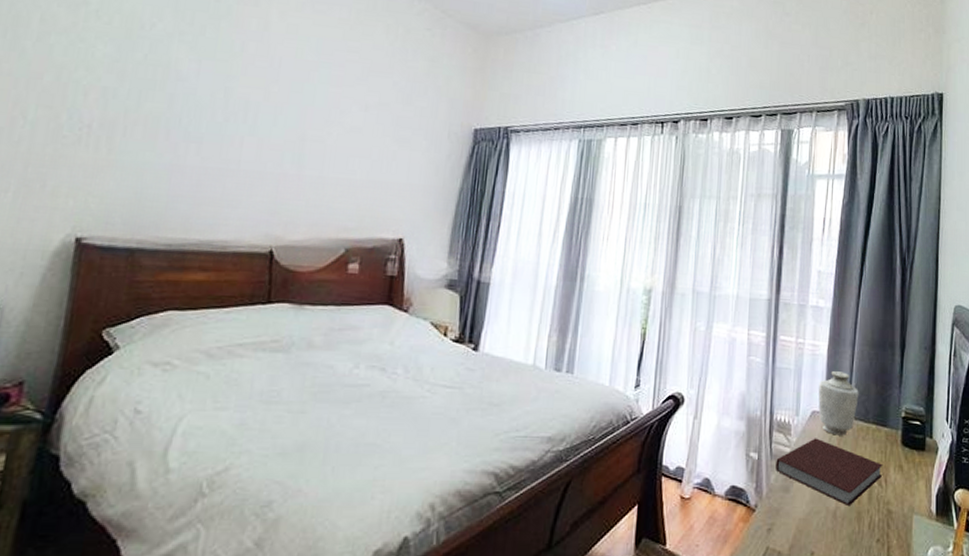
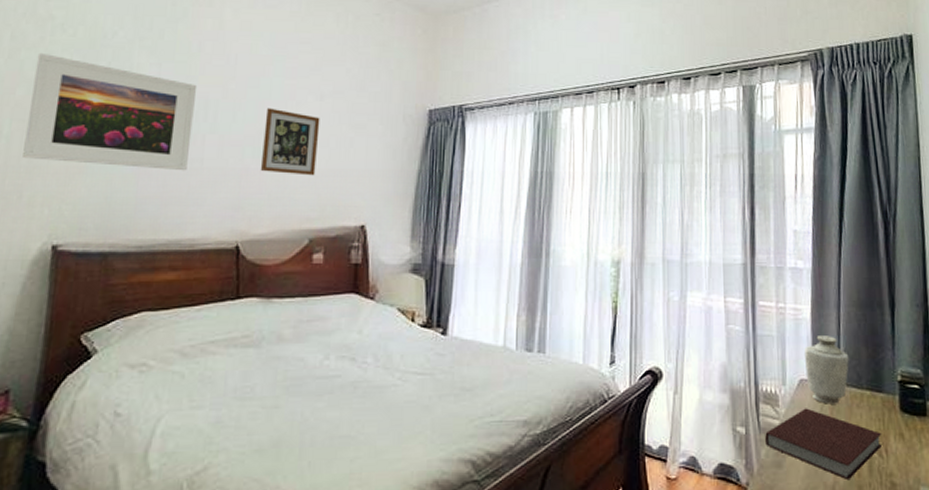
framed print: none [48,38,238,172] -> present [23,52,197,171]
picture frame: none [299,114,364,186] -> present [260,107,320,176]

